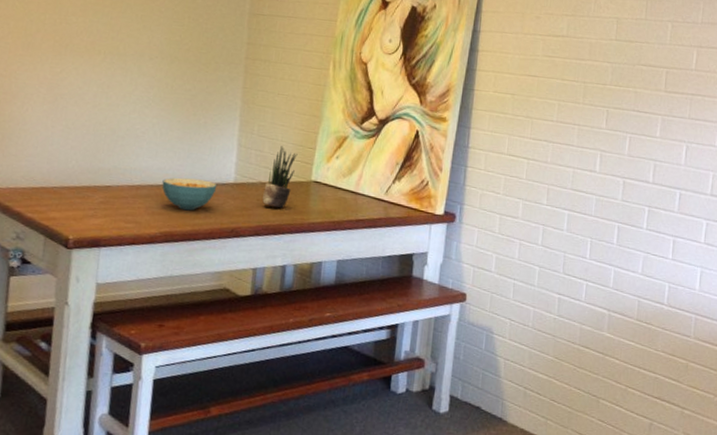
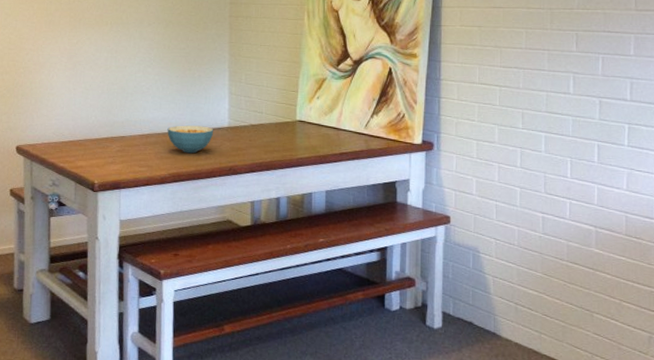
potted plant: present [262,146,298,209] -> none [254,91,282,147]

